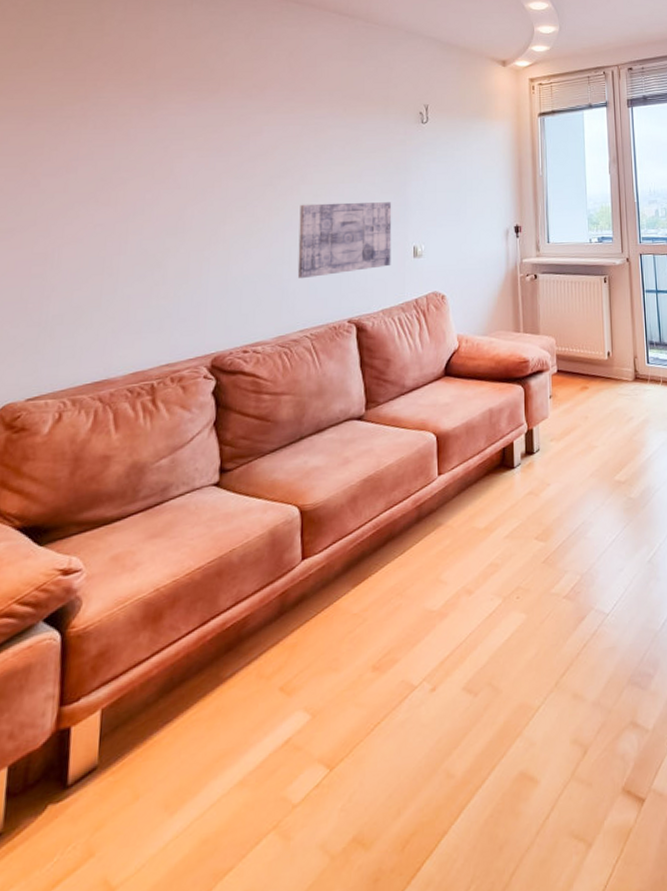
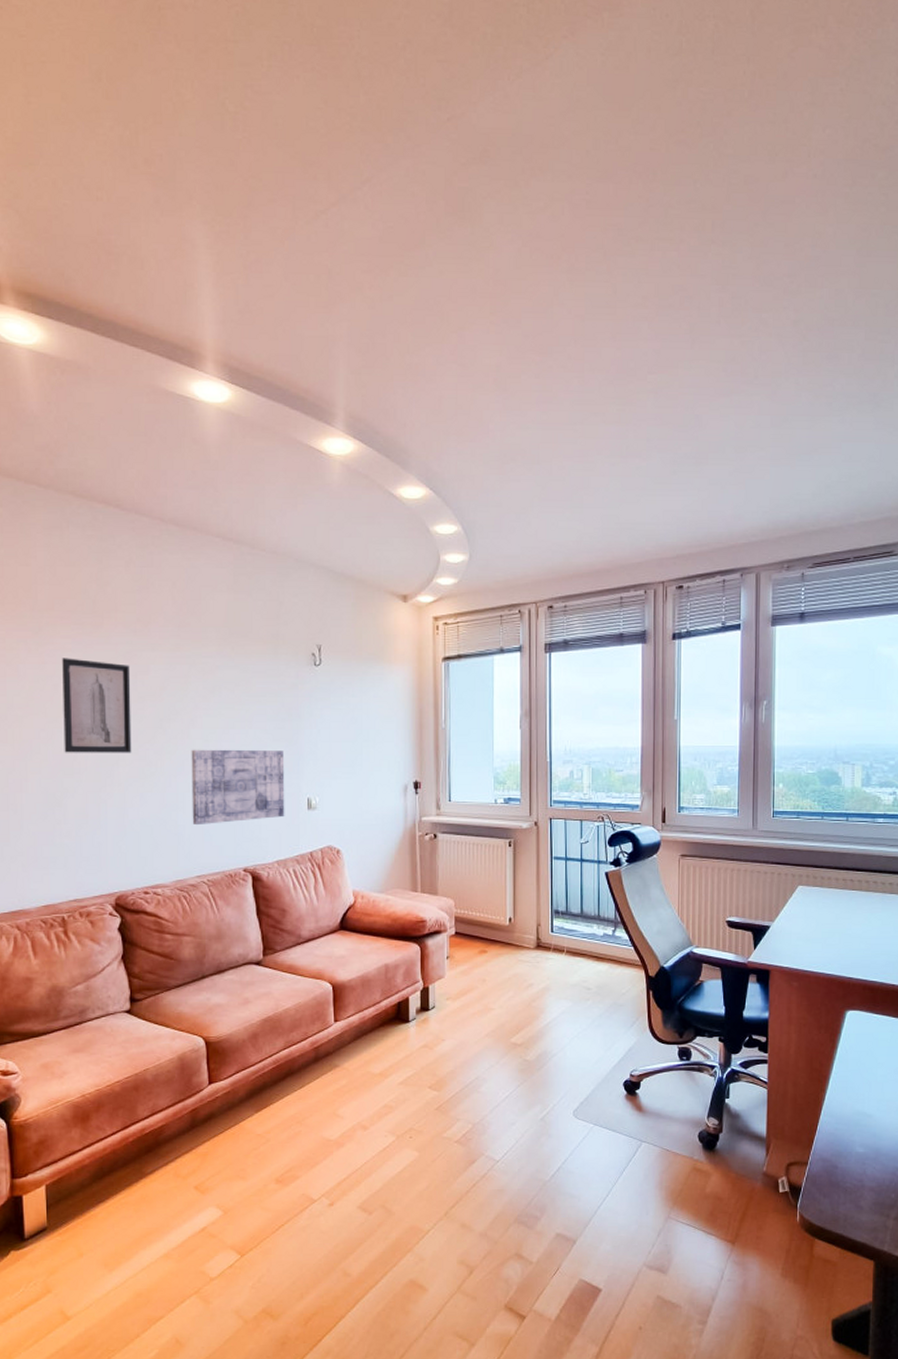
wall art: none [169,121,244,213] -> present [62,658,132,753]

